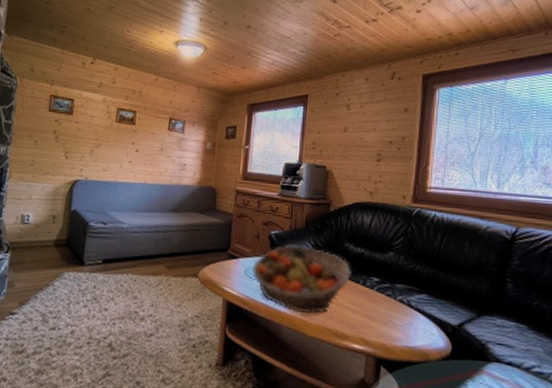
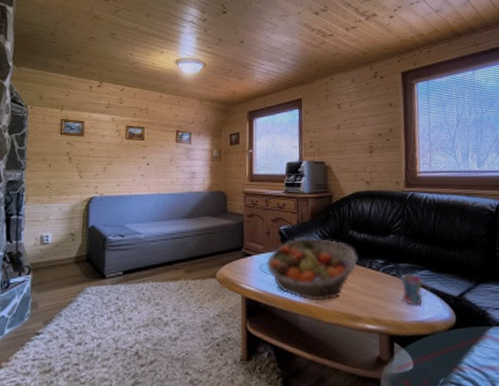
mug: none [394,296,427,330] -> present [400,273,430,305]

